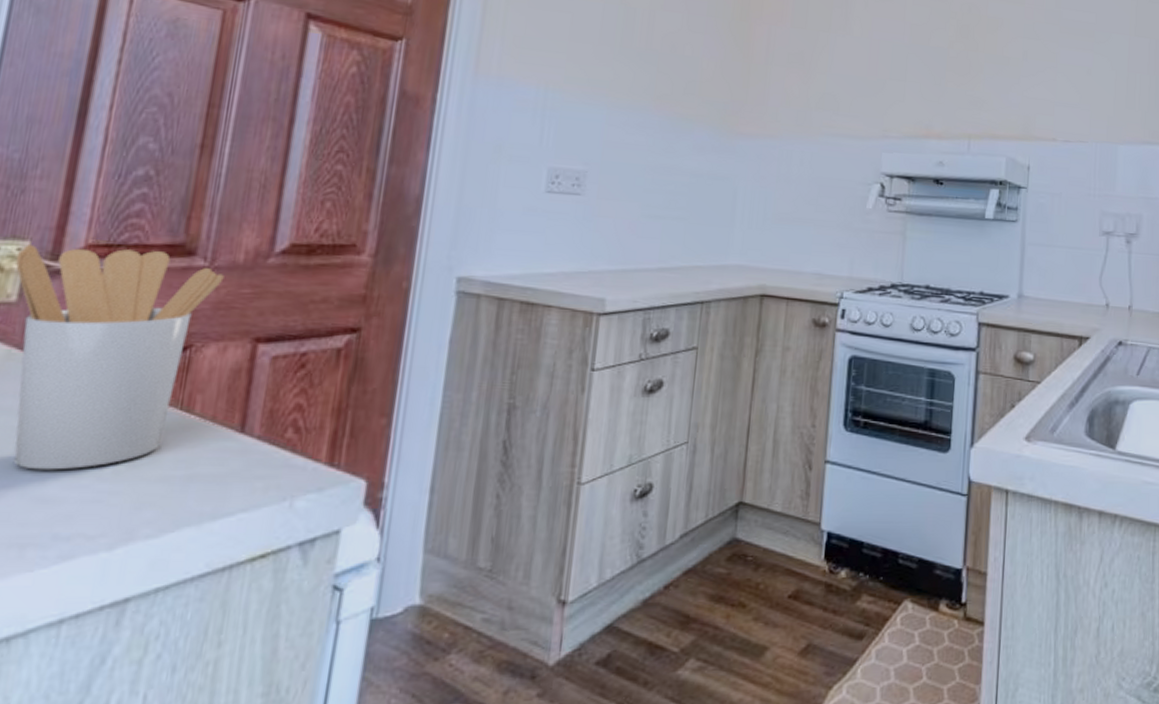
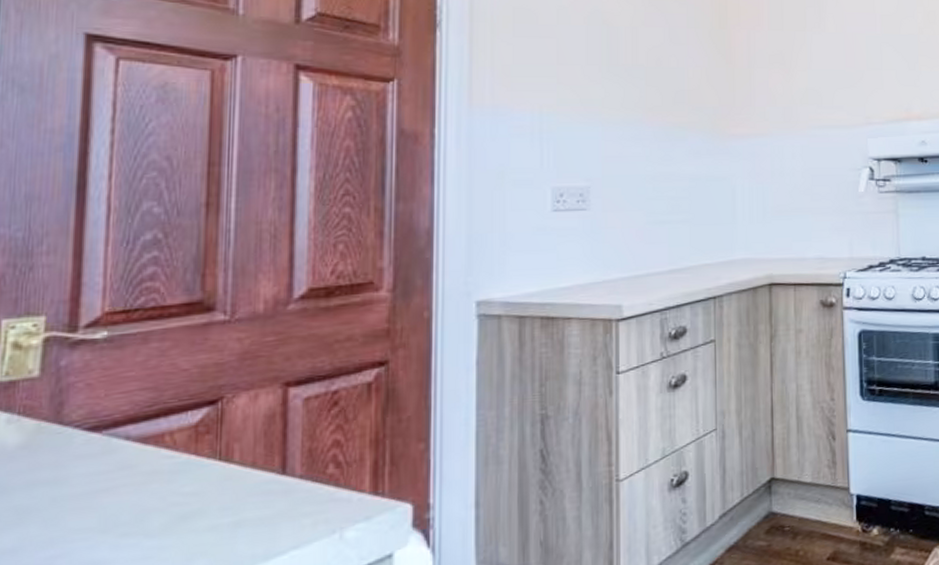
utensil holder: present [13,245,224,470] -> none [32,311,246,537]

